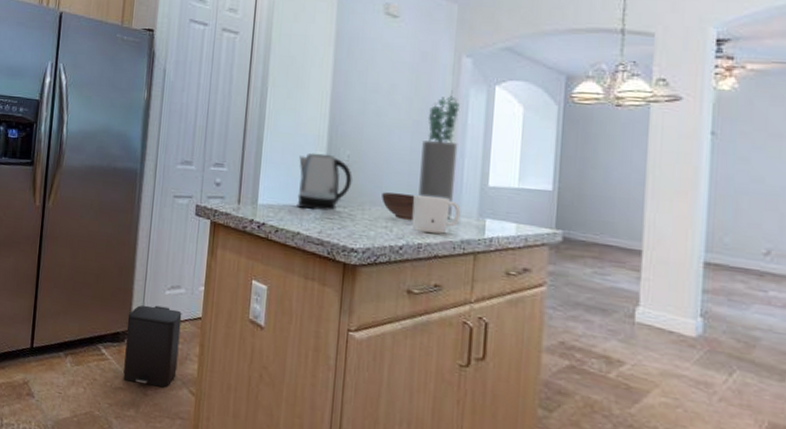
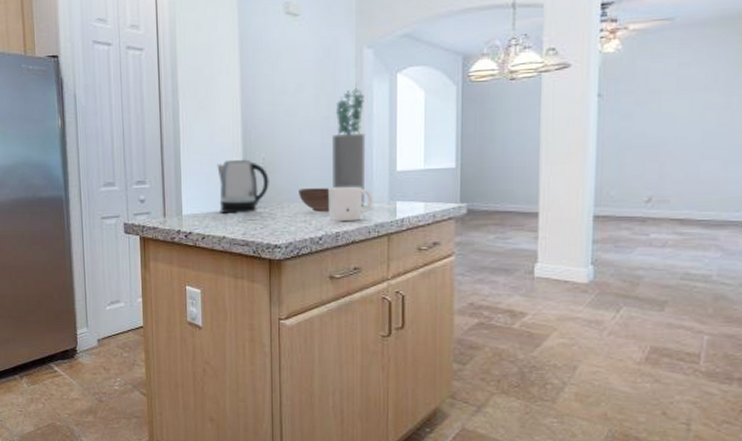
pedal bin: present [123,305,182,388] -> none [74,321,127,393]

